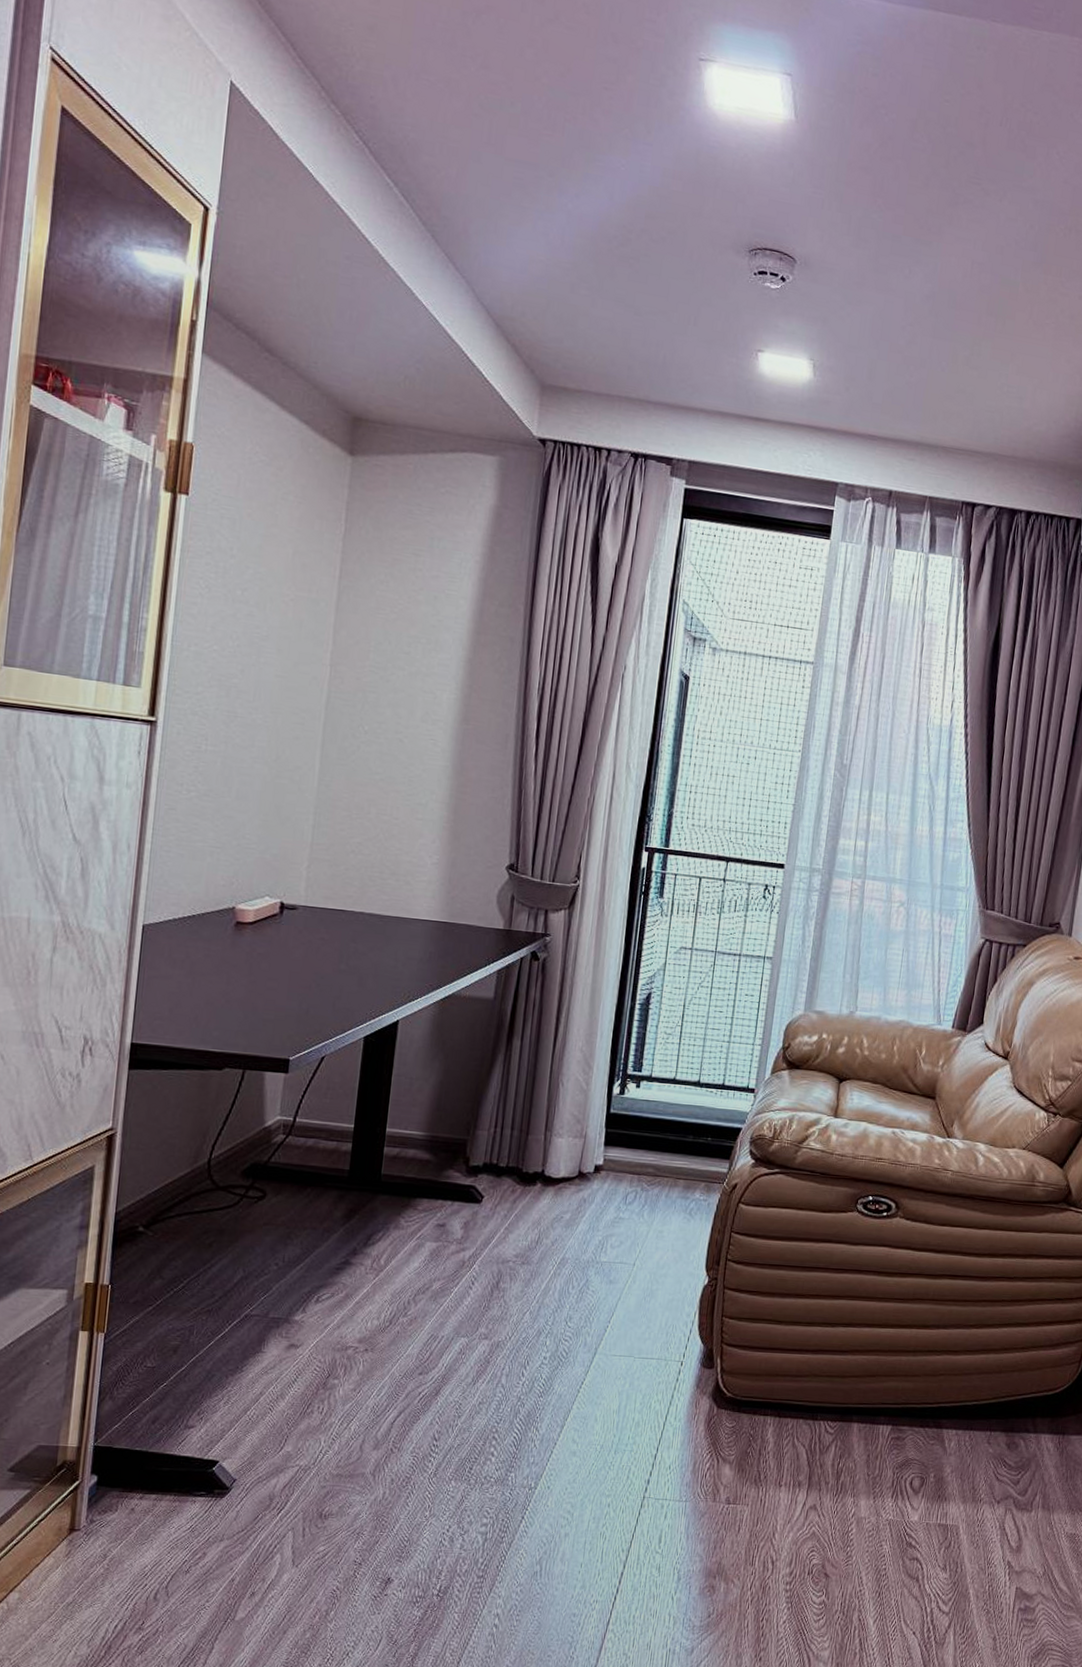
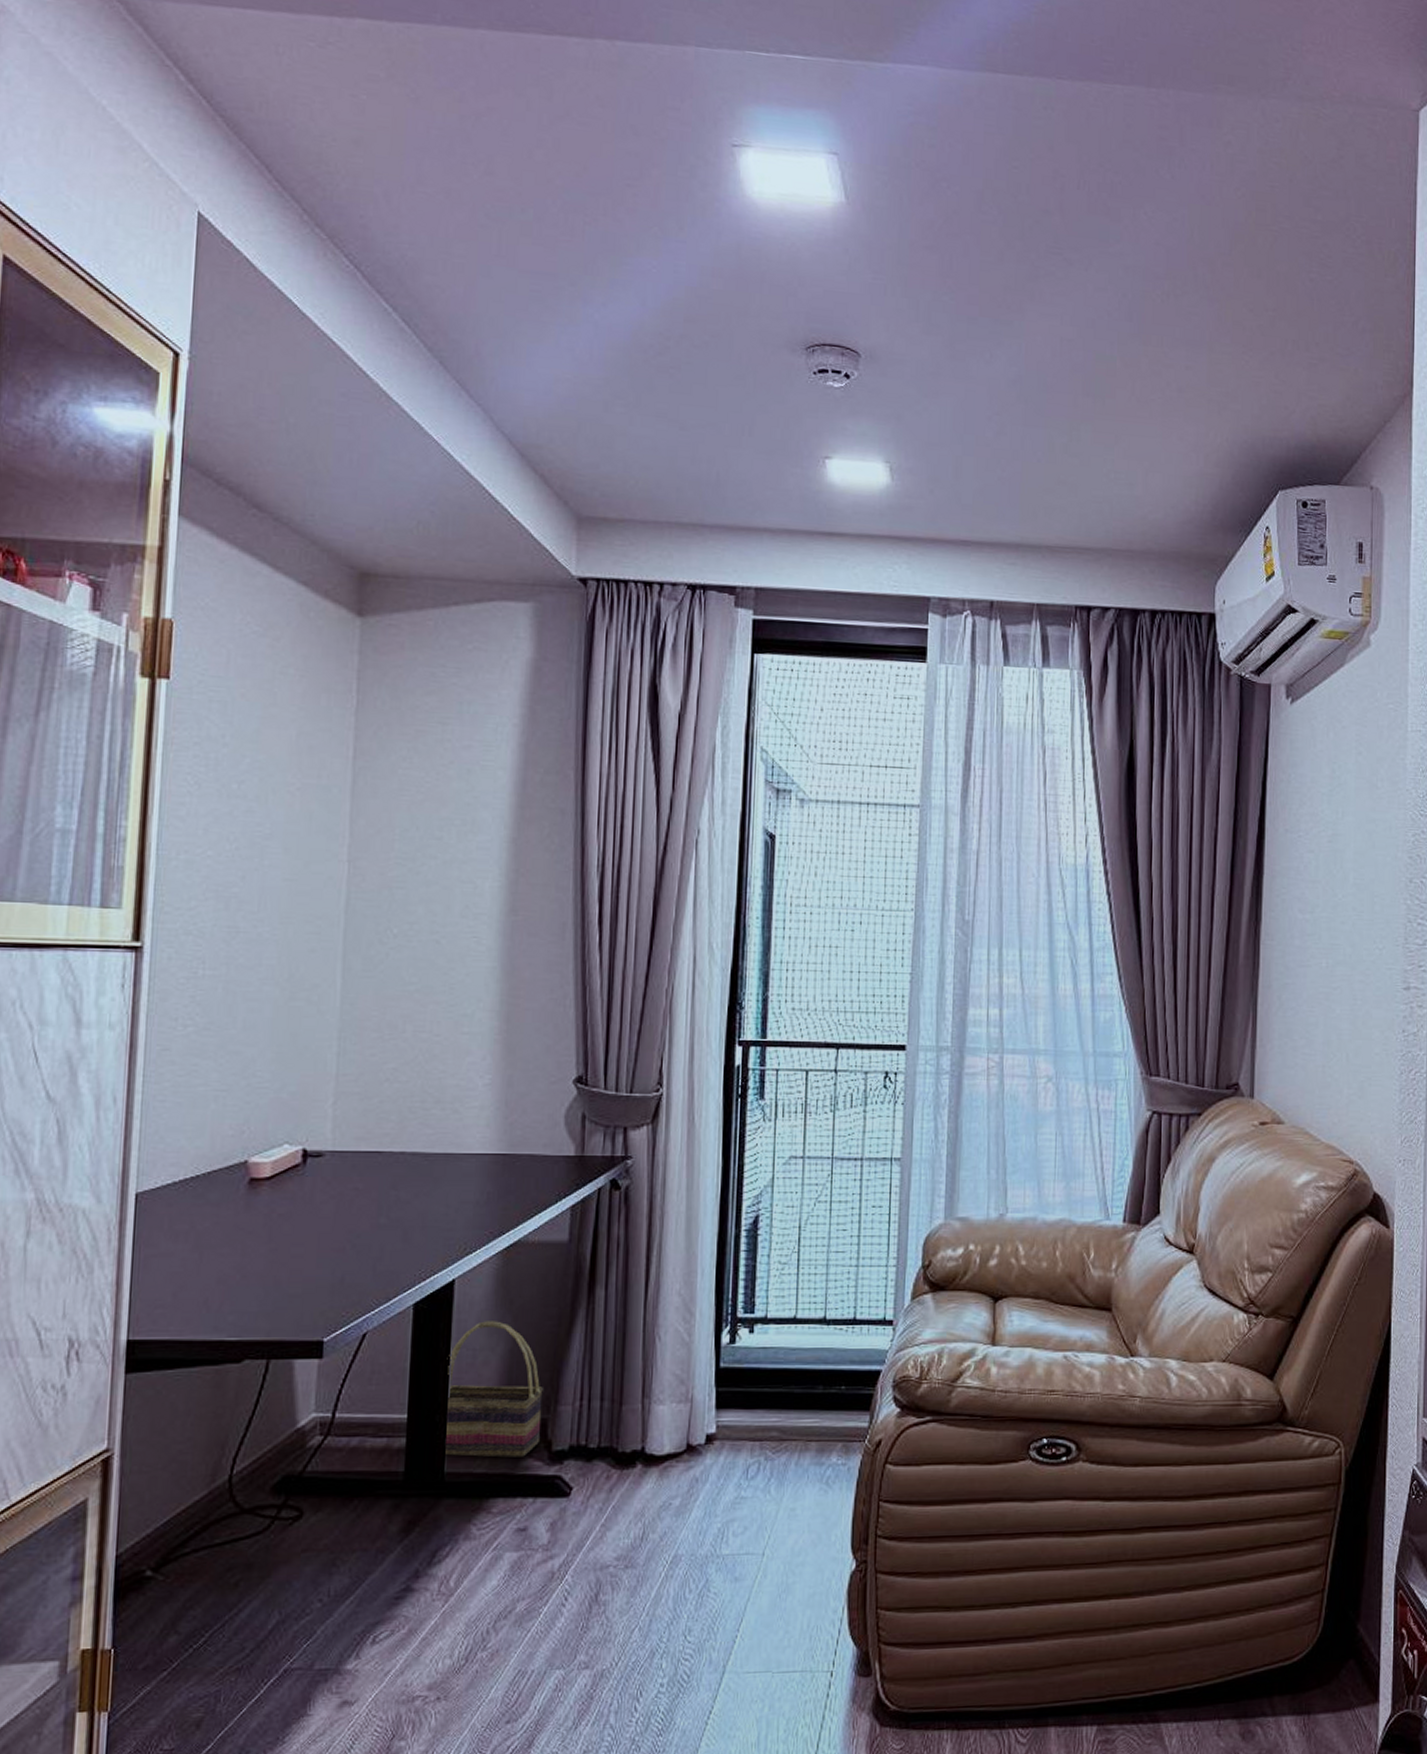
basket: none [383,1056,466,1168] -> present [445,1321,545,1458]

